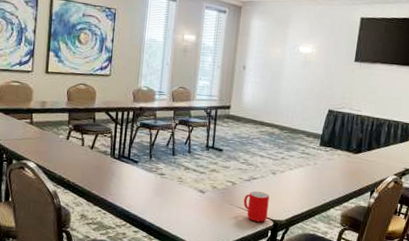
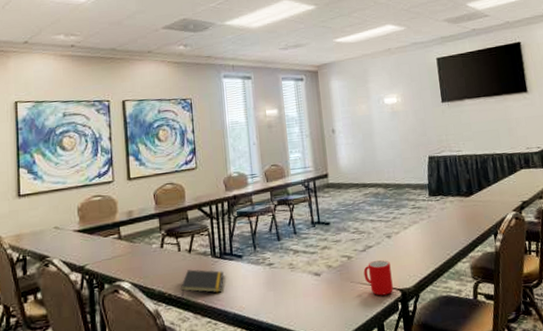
notepad: none [78,163,119,189] -> present [180,269,224,299]

